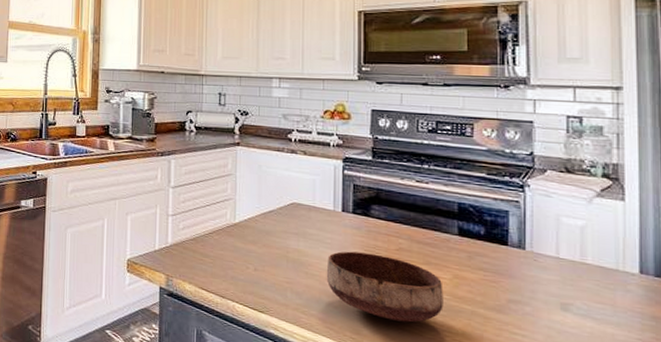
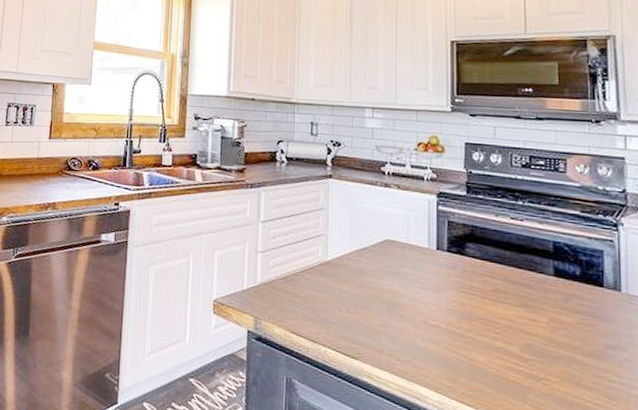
bowl: present [326,251,443,323] -> none [421,292,541,370]

